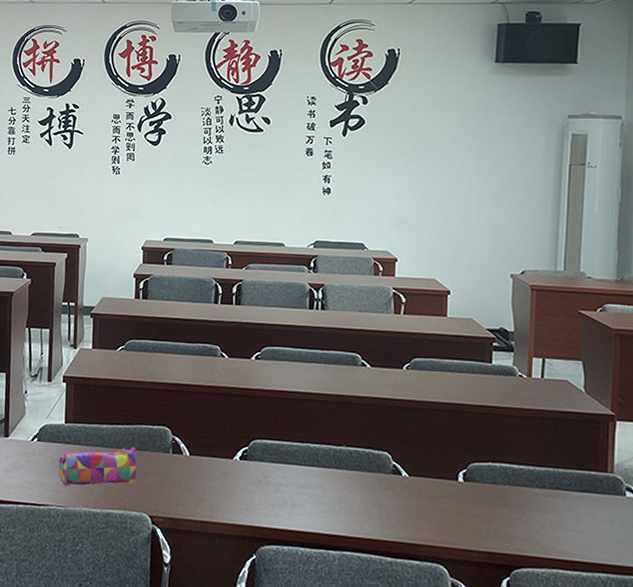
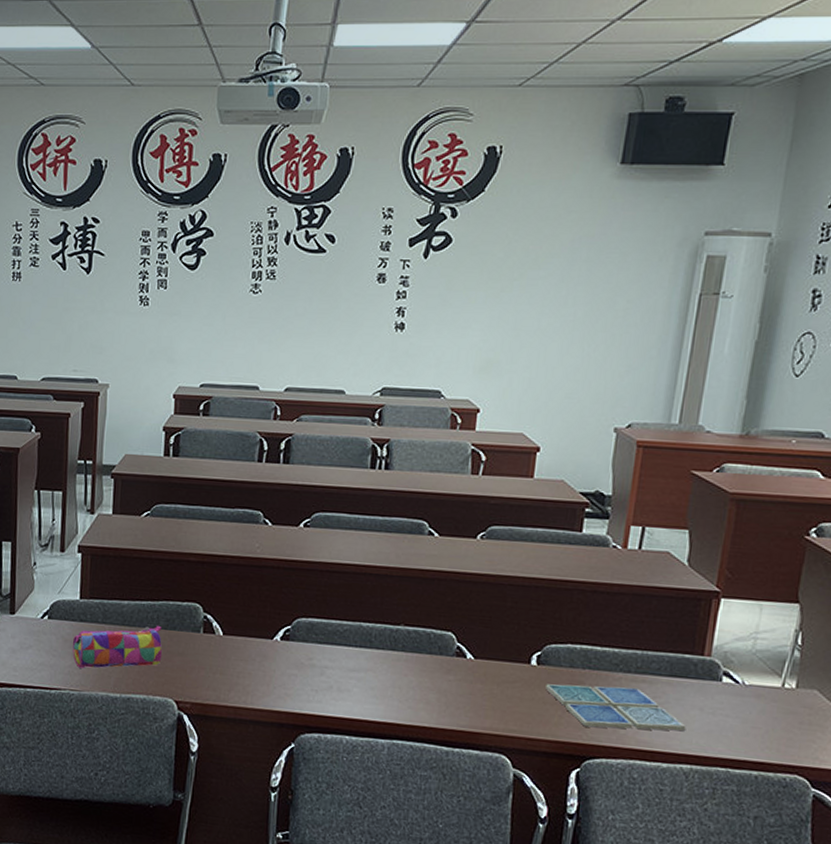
drink coaster: none [473,499,599,542] -> present [546,684,686,732]

